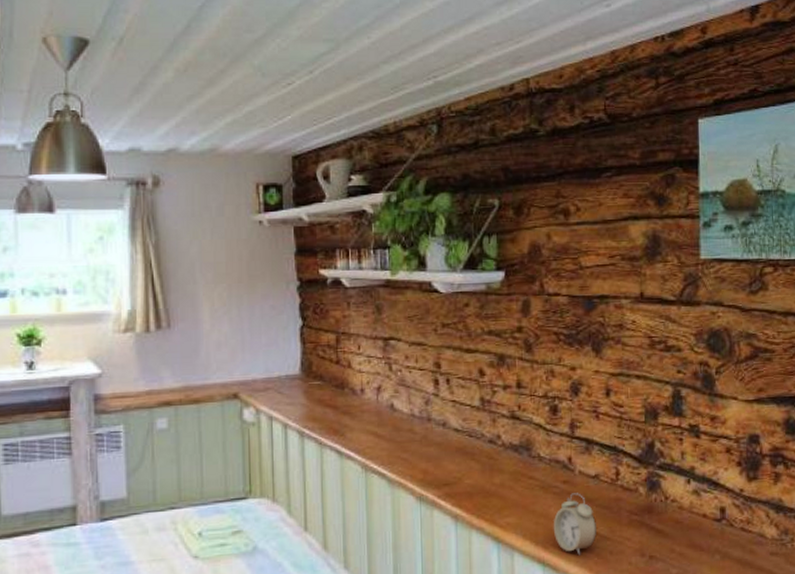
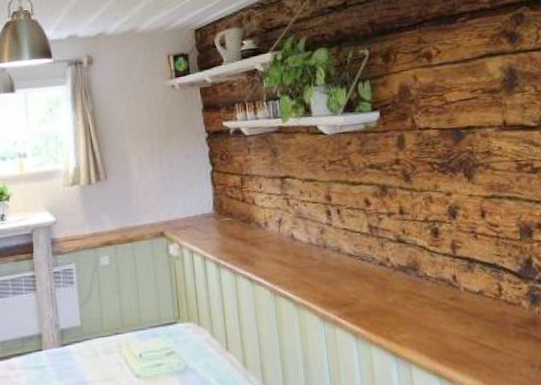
alarm clock: present [553,493,596,556] -> none [445,308,487,368]

